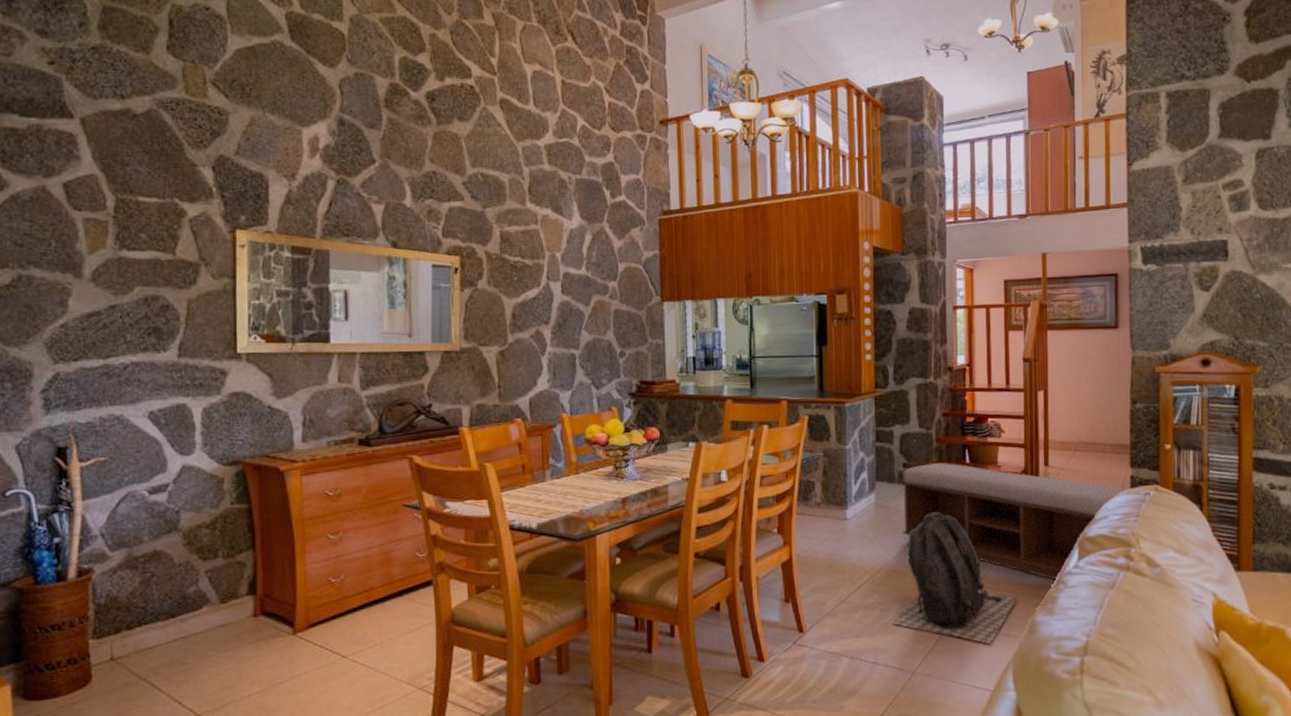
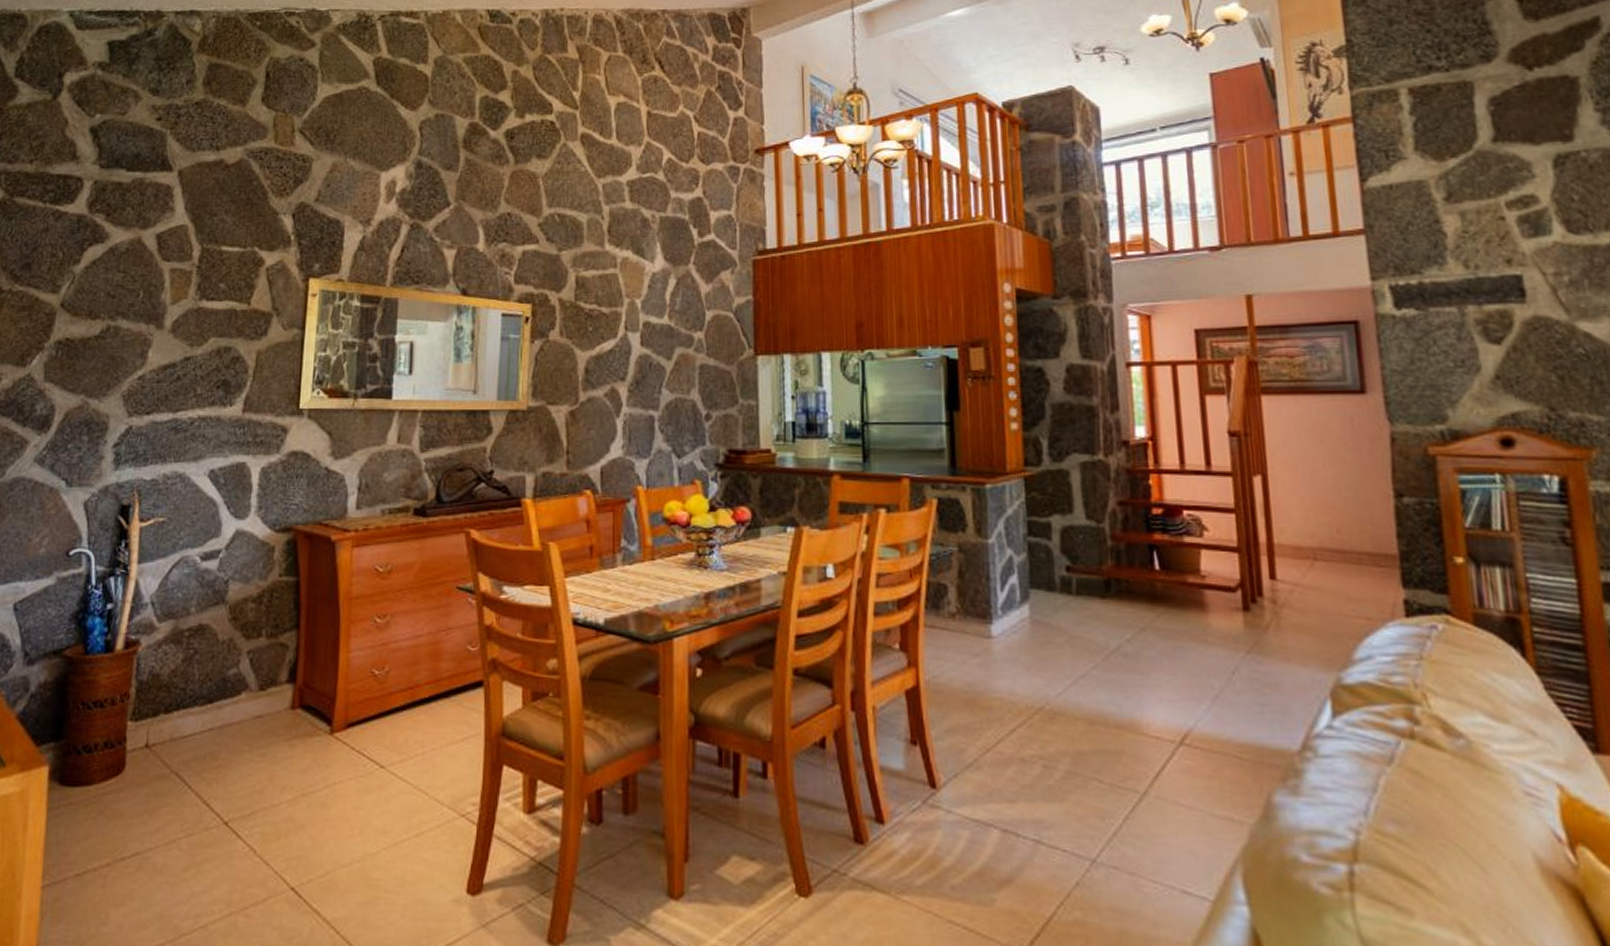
backpack: present [892,512,1017,644] -> none [1059,635,1242,829]
bench: present [901,463,1126,580] -> none [1064,568,1399,745]

